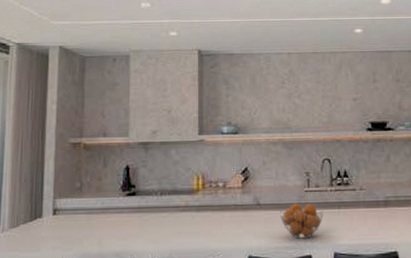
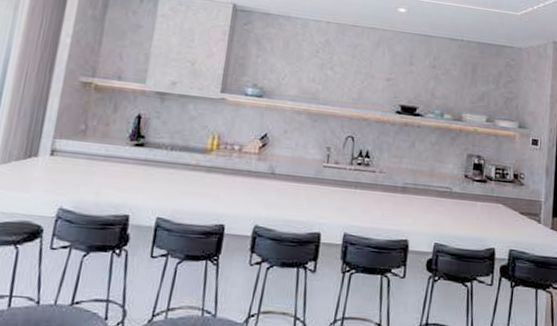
fruit basket: present [279,203,324,239] -> none [293,177,340,215]

